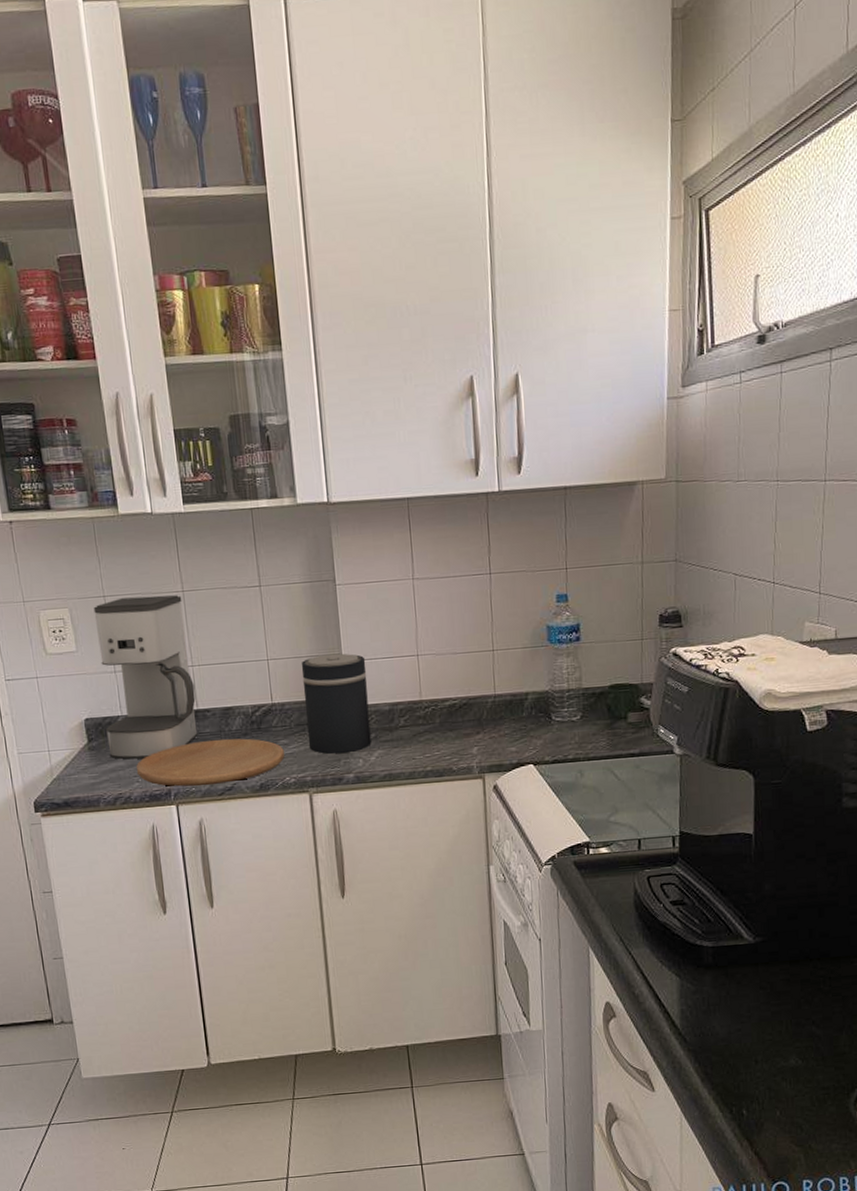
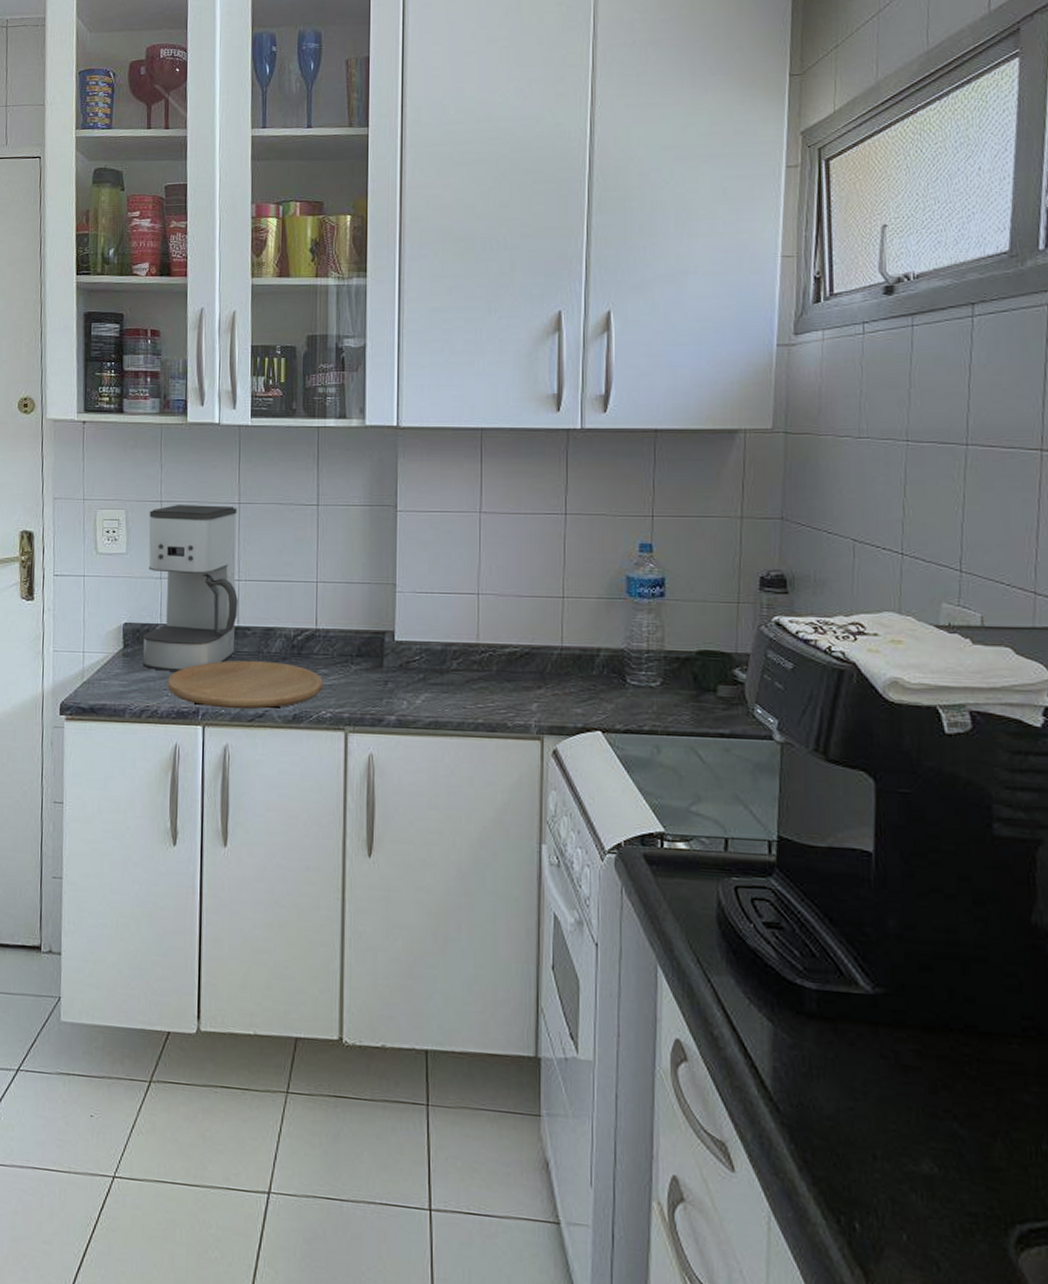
cylinder: present [301,653,372,754] -> none [350,583,421,691]

